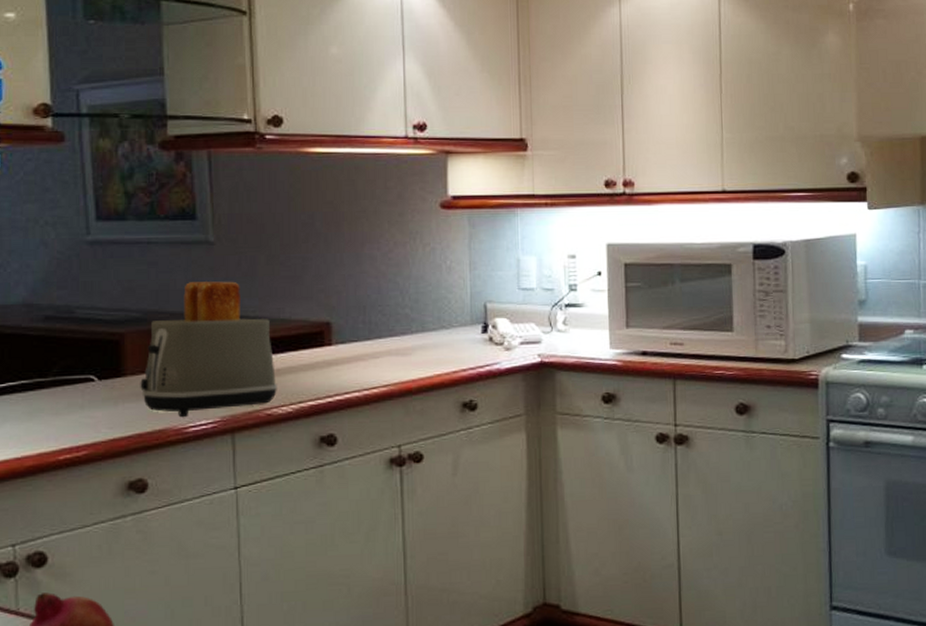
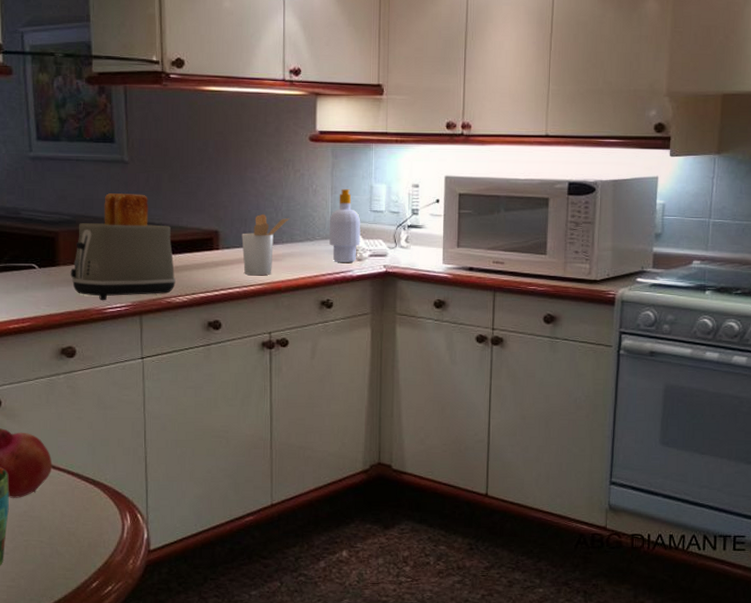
utensil holder: none [360,298,420,375] -> present [241,213,290,275]
soap bottle: none [468,264,508,354] -> present [329,189,361,263]

